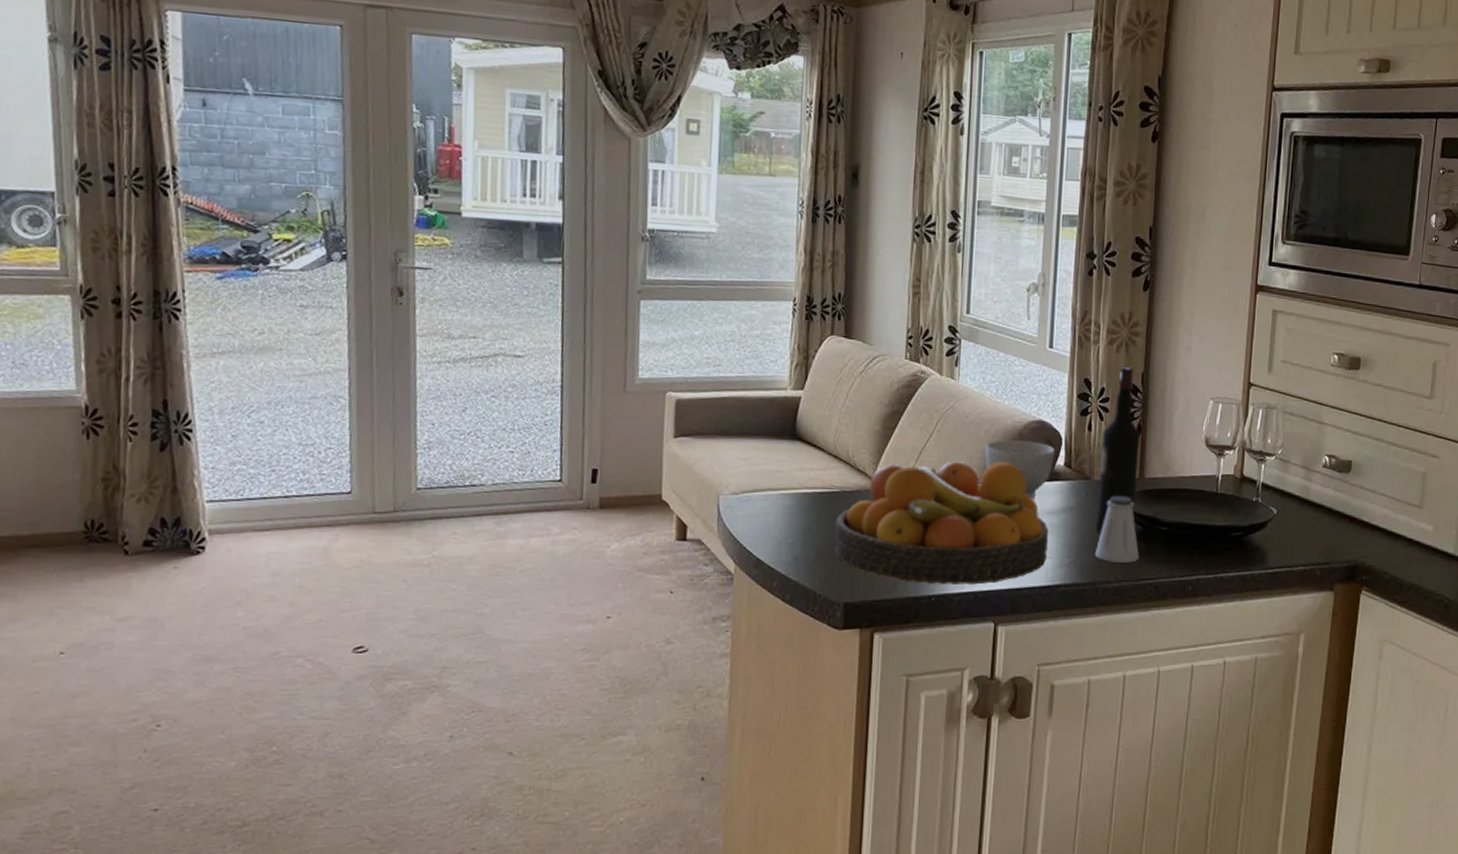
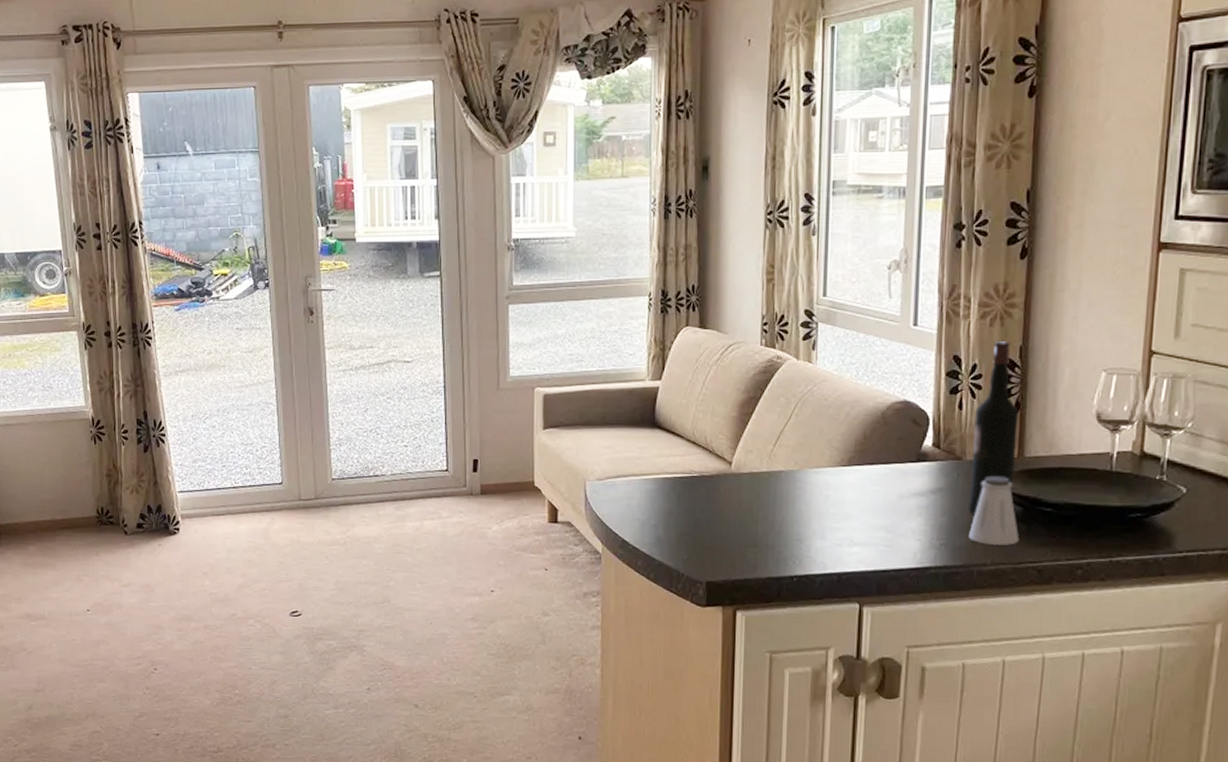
fruit bowl: present [834,461,1049,585] -> none [695,444,917,566]
bowl: present [985,440,1055,499] -> none [846,422,922,480]

